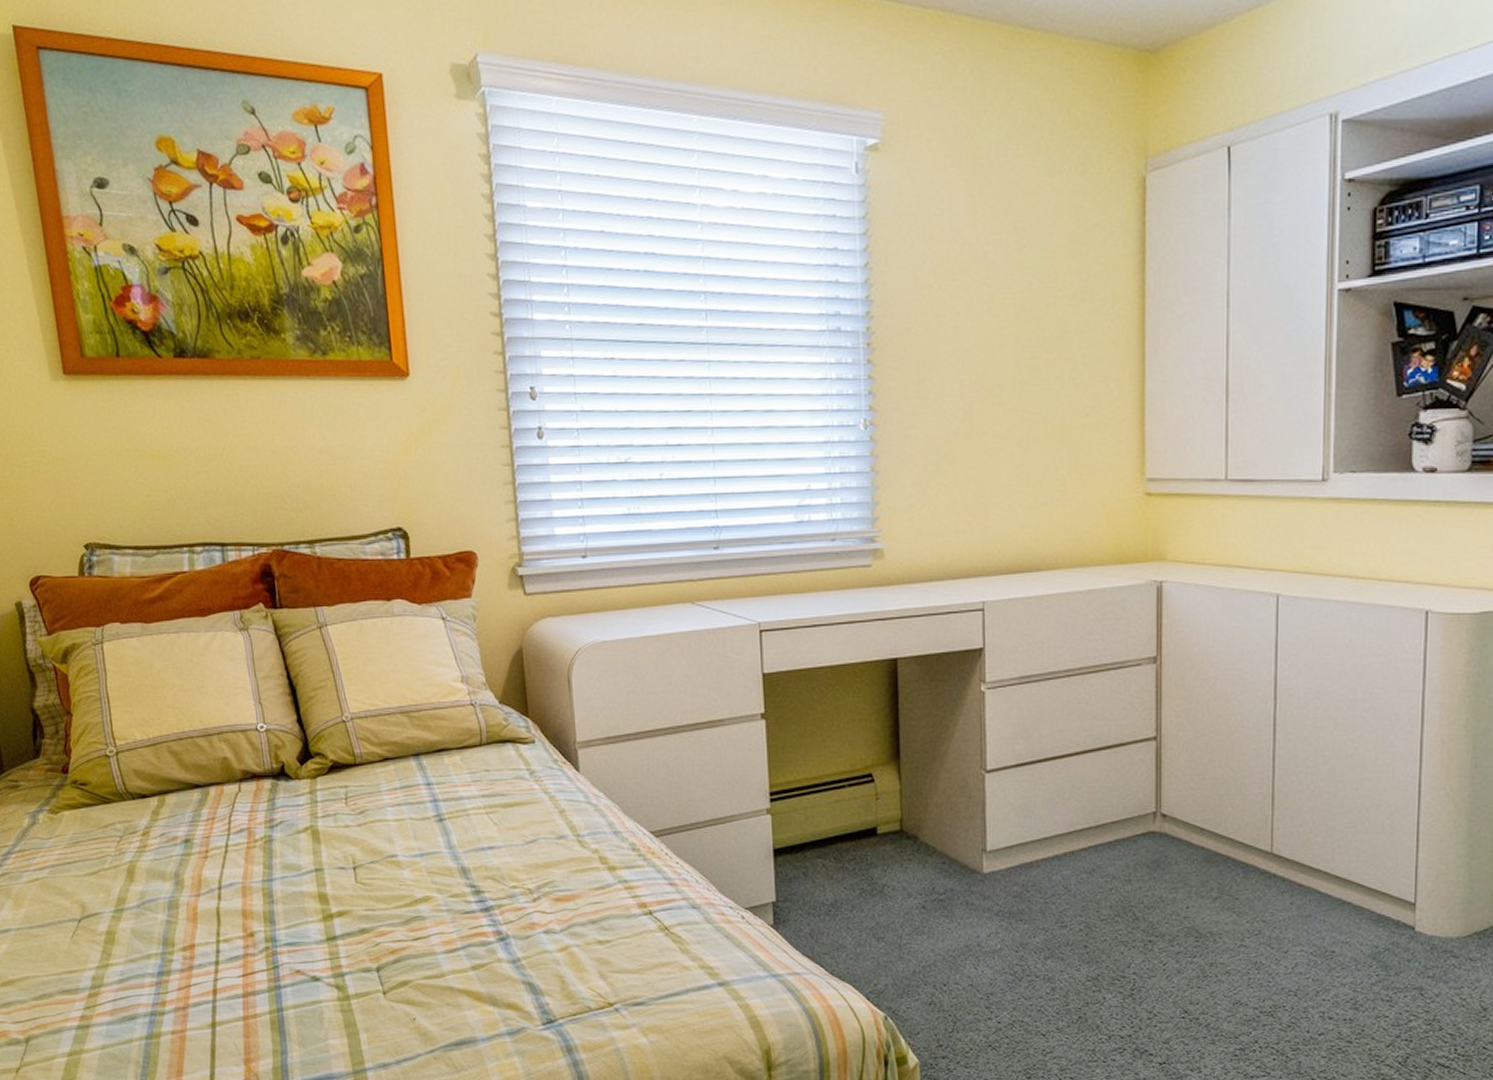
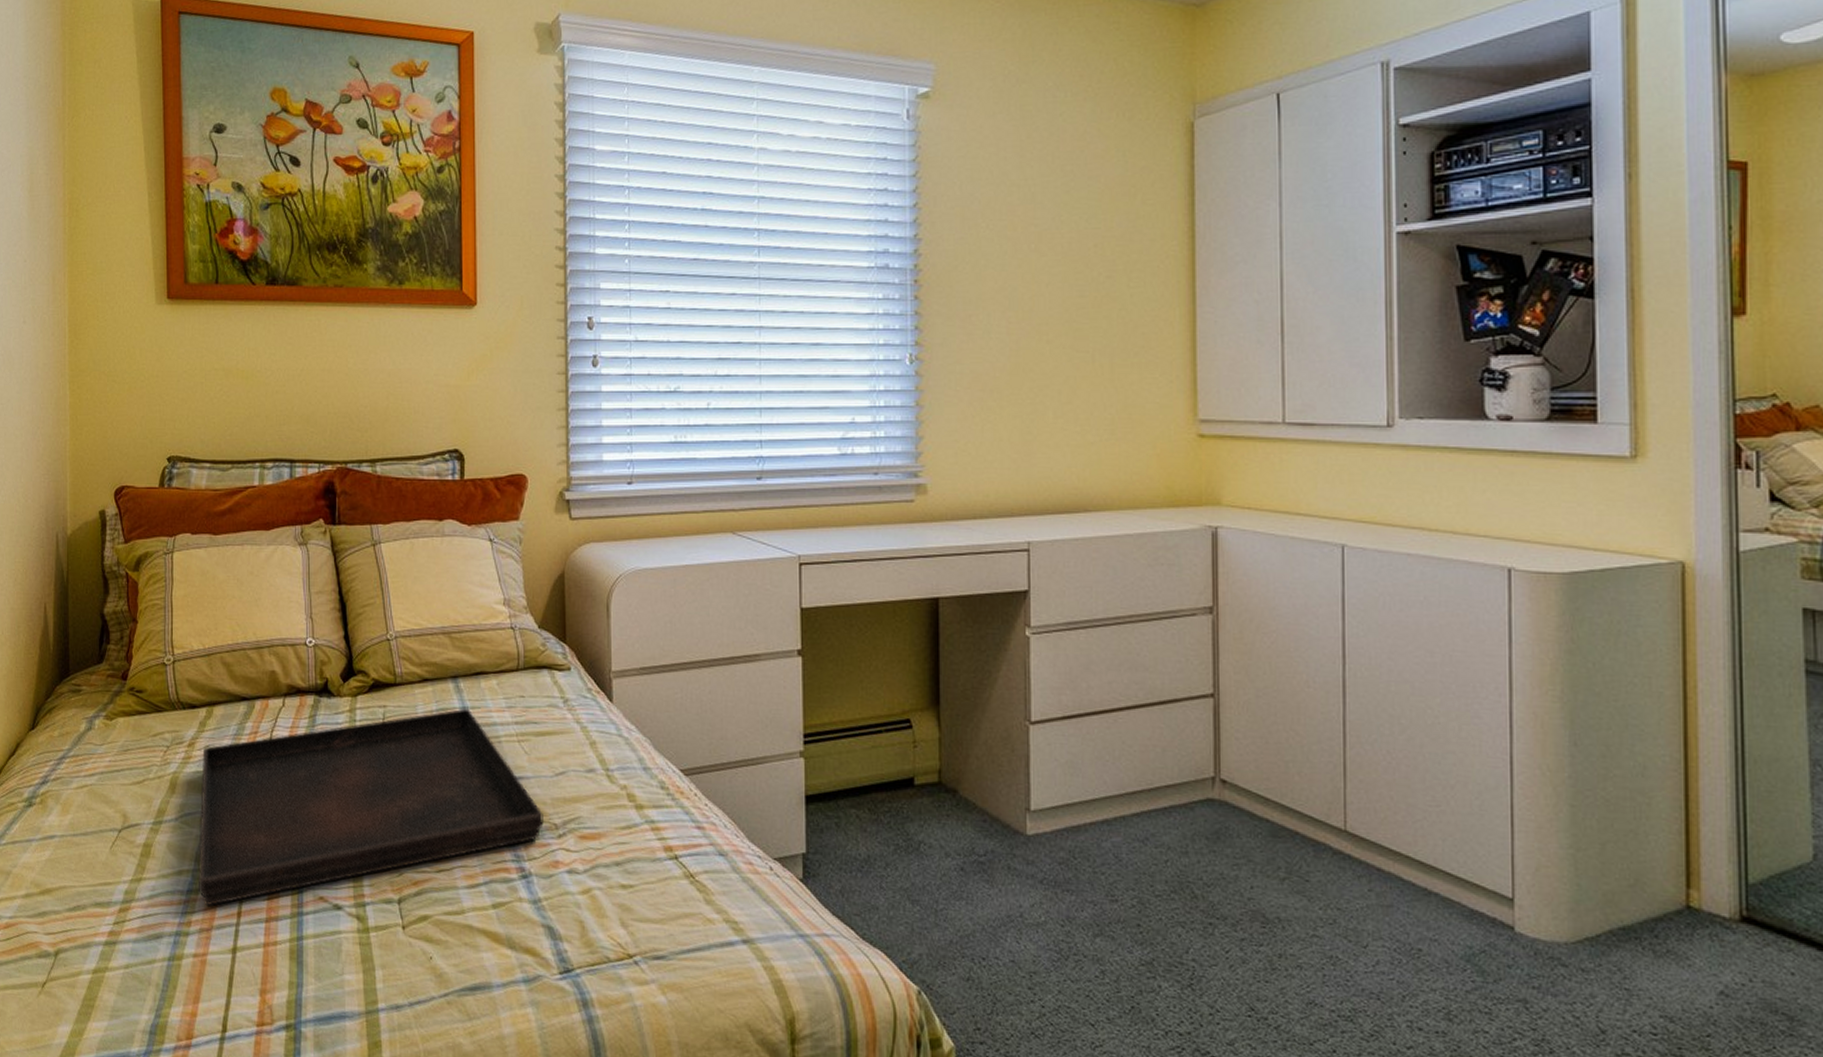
serving tray: none [159,784,518,986] -> present [197,708,544,906]

